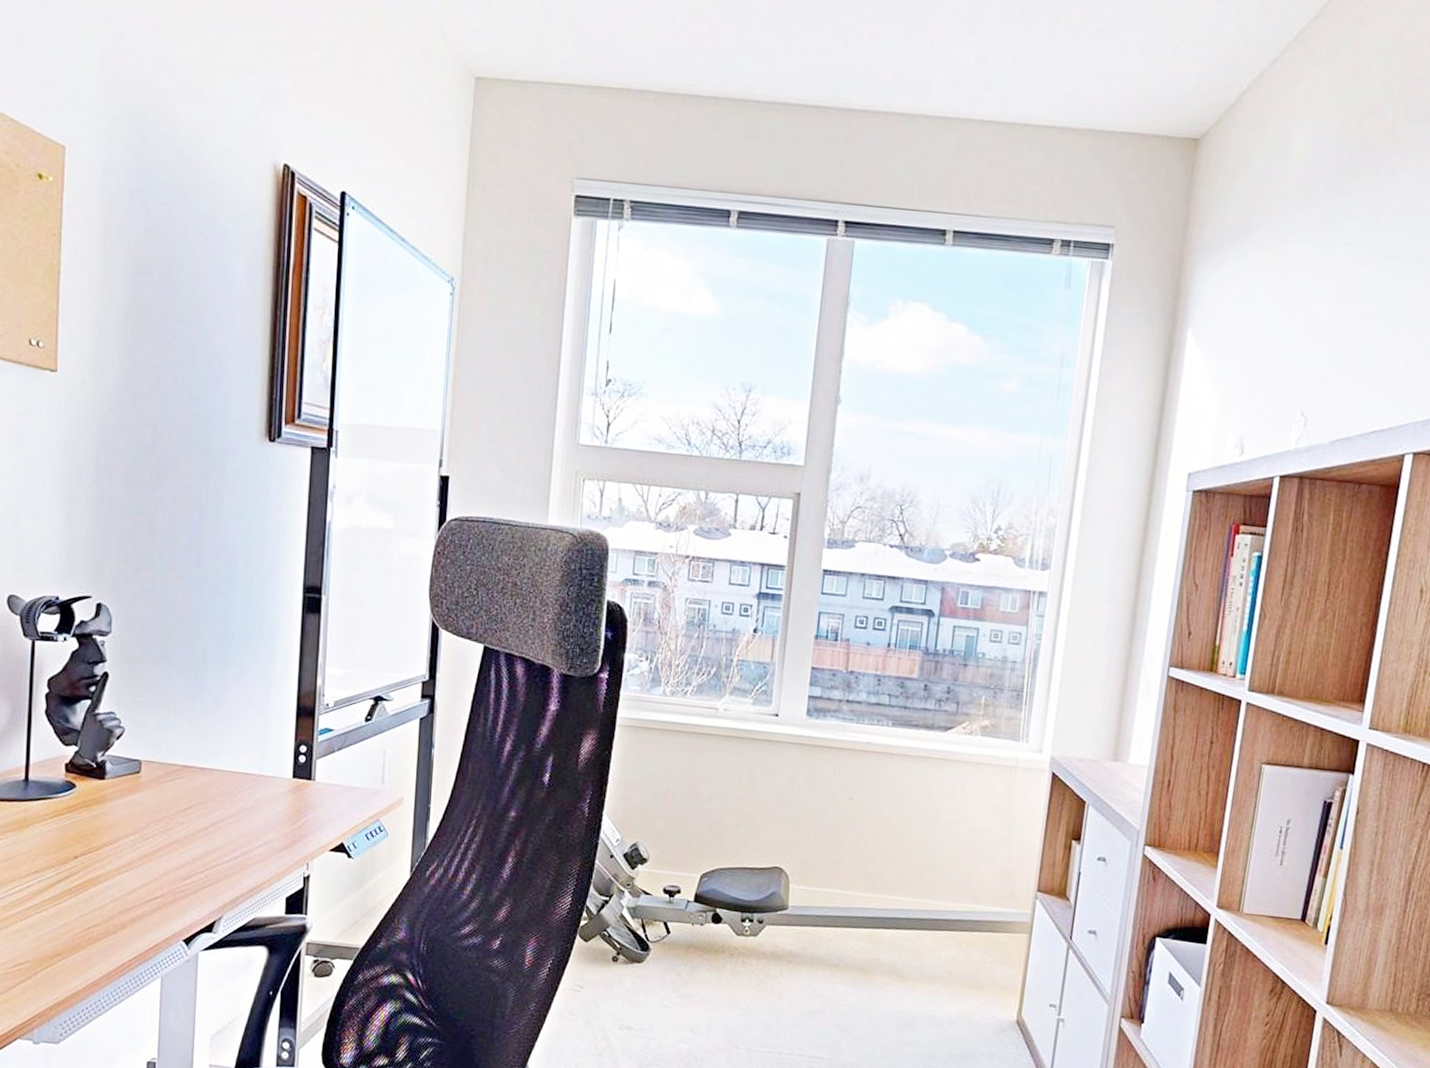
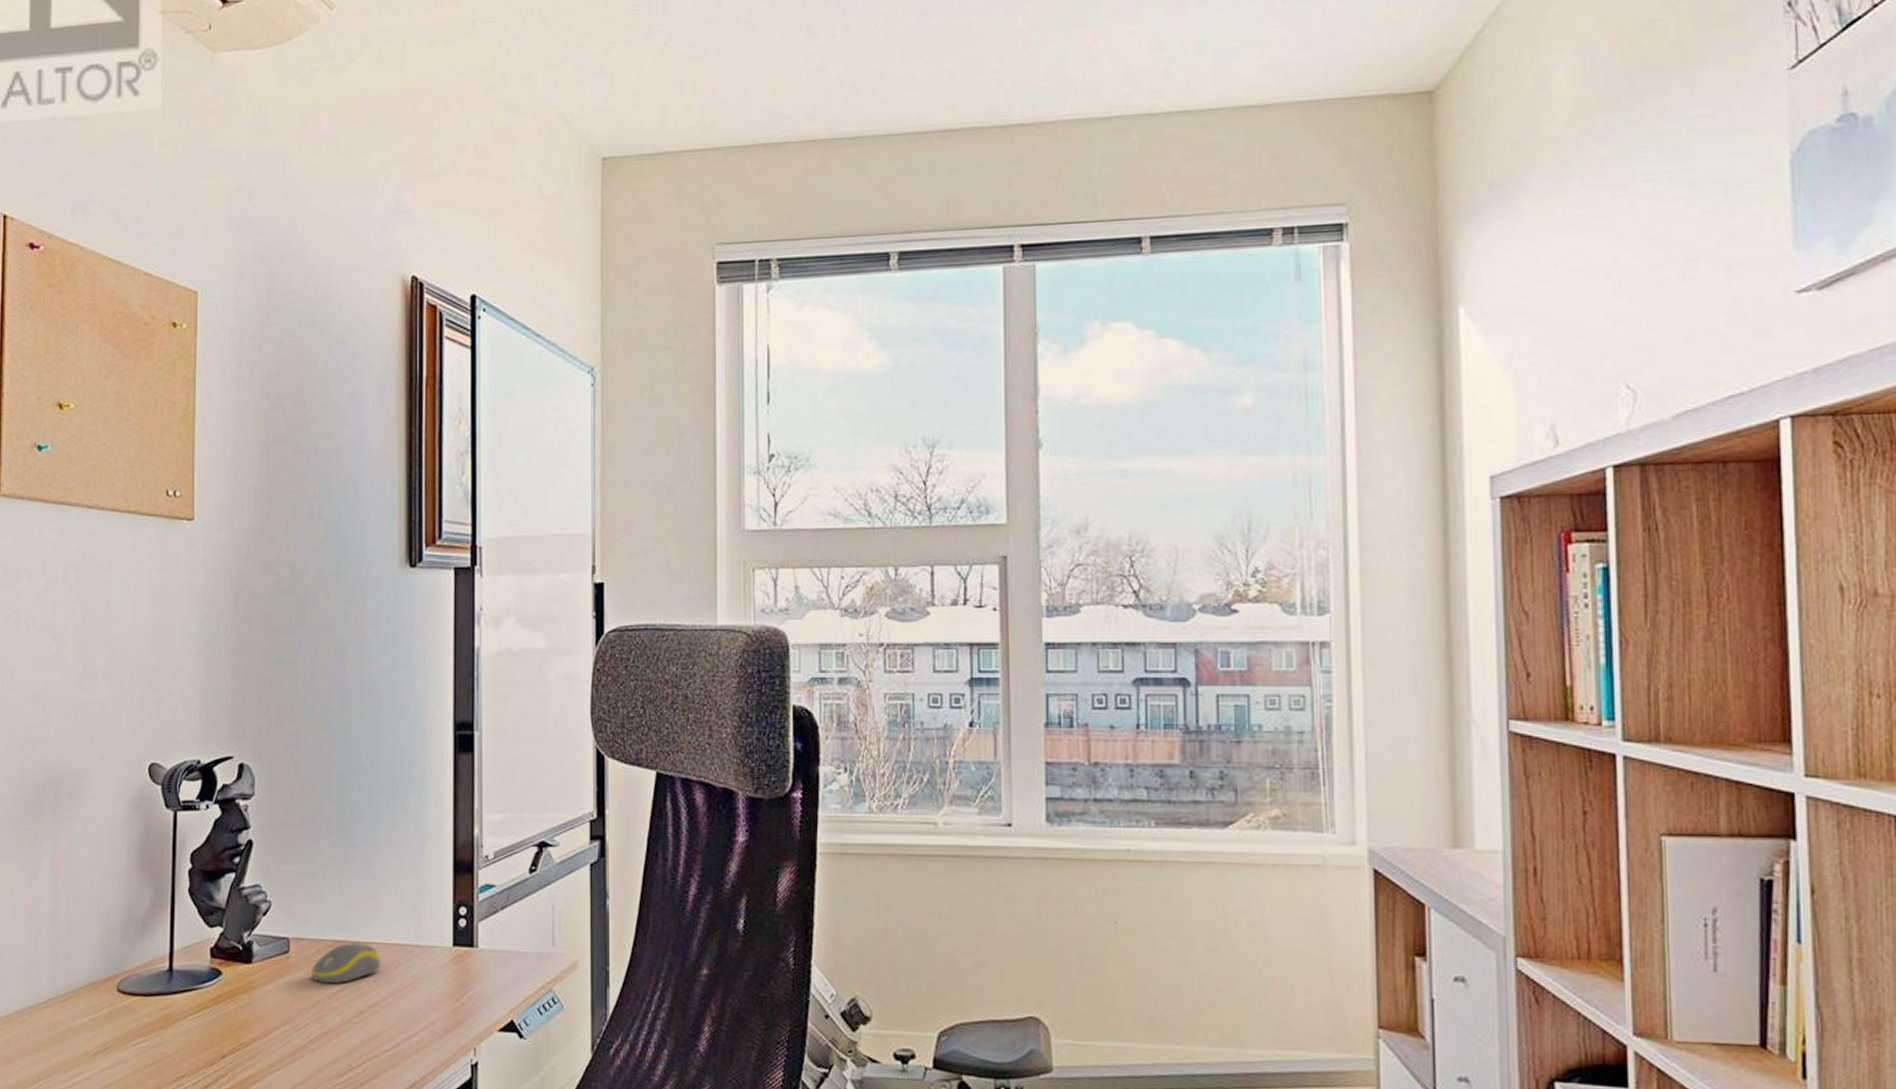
computer mouse: none [161,768,226,802] -> present [312,942,381,984]

